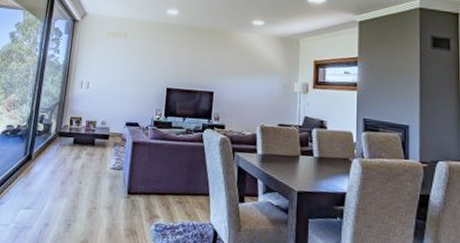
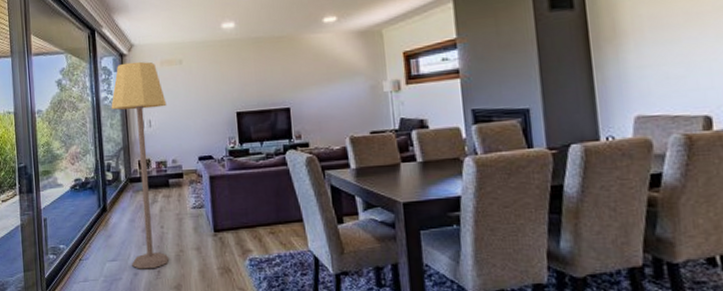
lamp: none [44,28,107,222] -> present [111,61,170,269]

